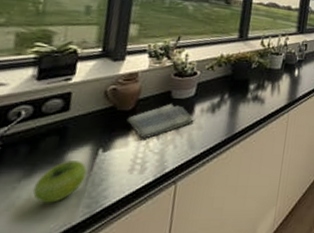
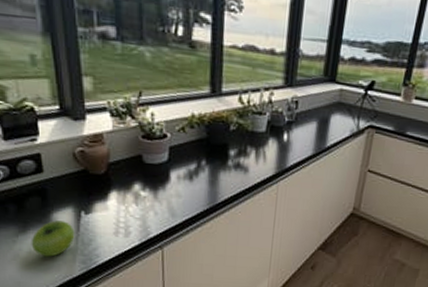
dish towel: present [127,103,194,139] -> none [102,169,171,204]

